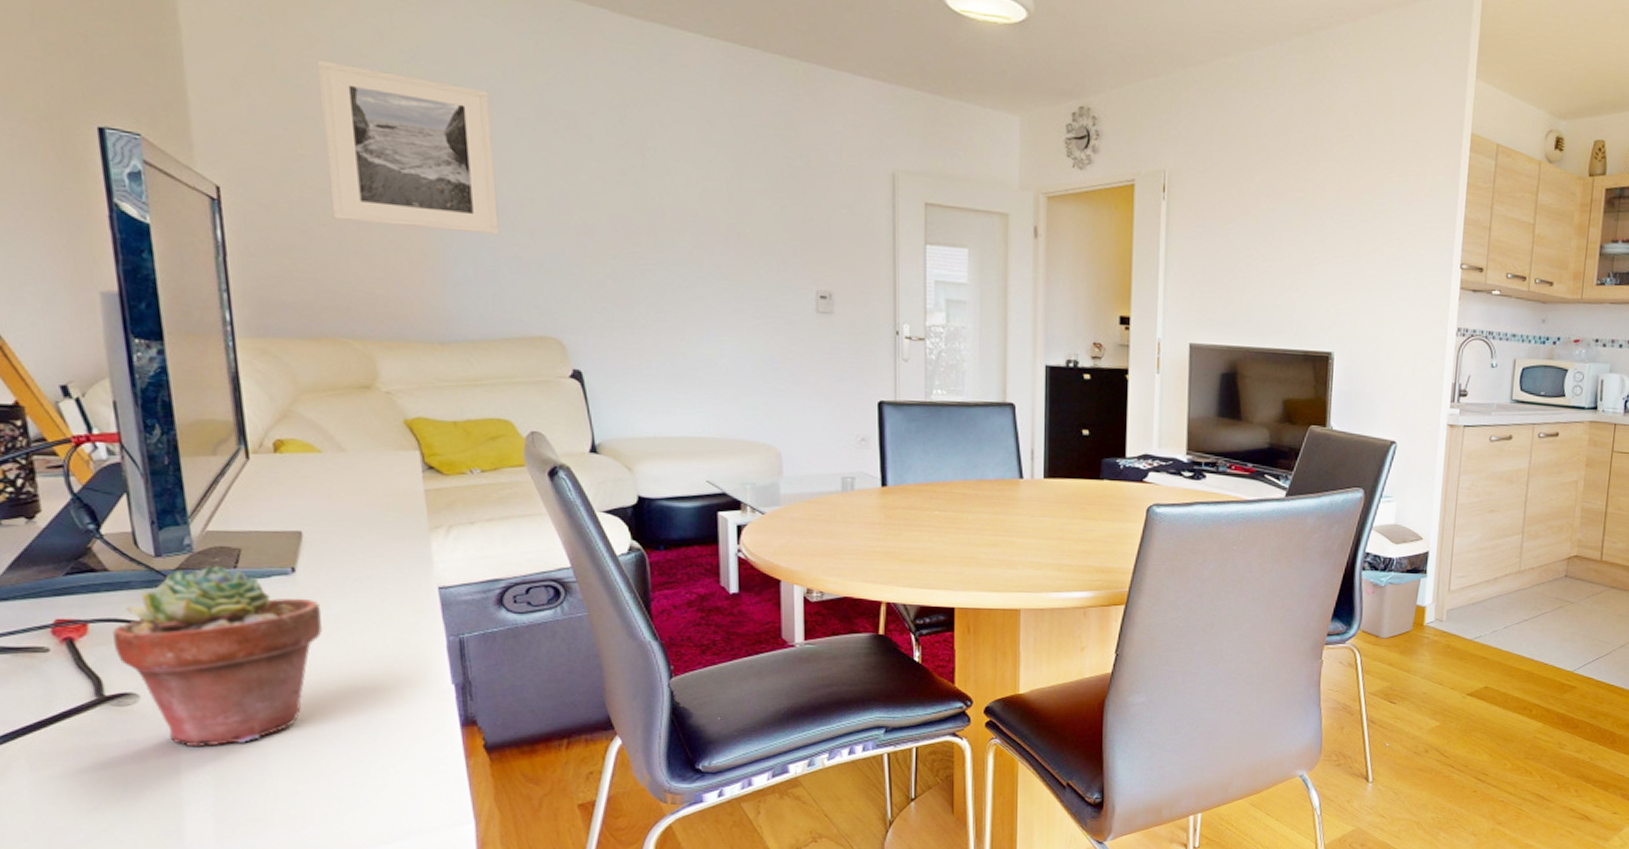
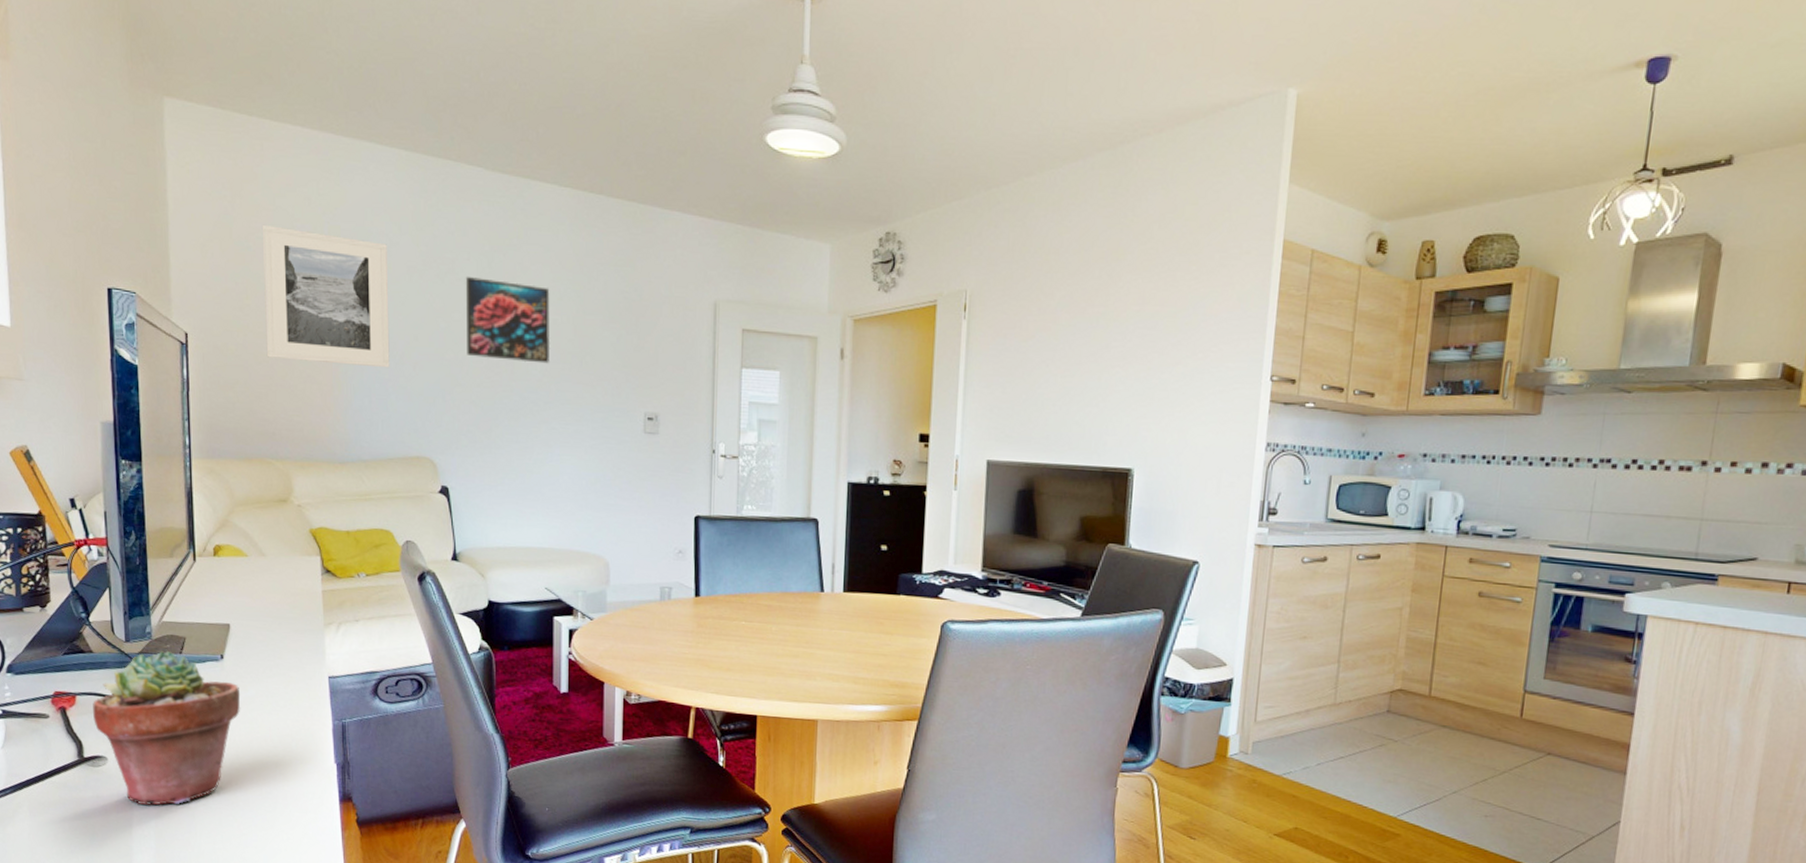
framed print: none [591,134,702,235] -> present [465,277,551,364]

